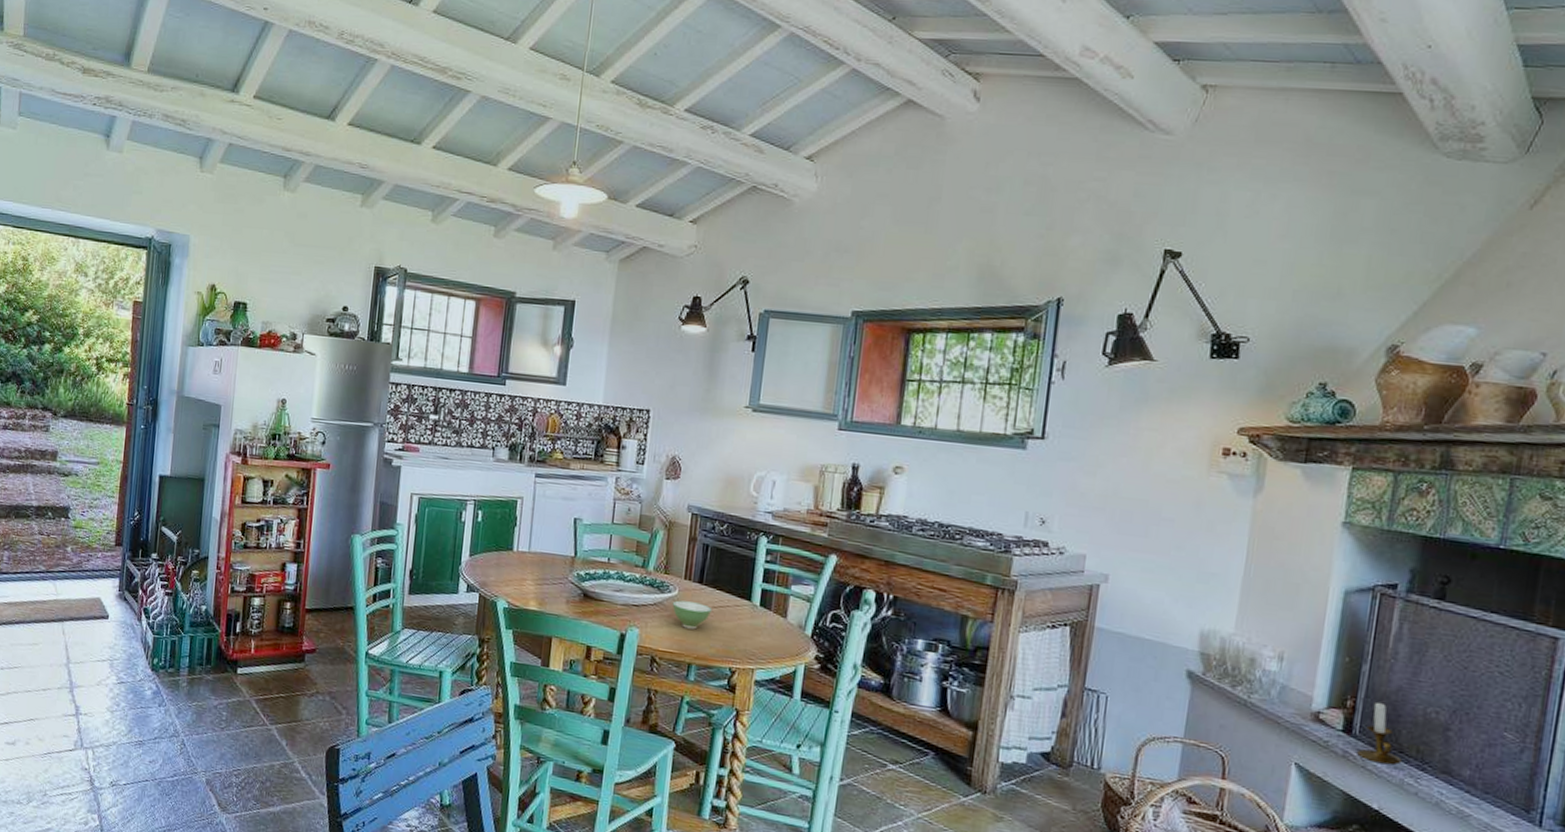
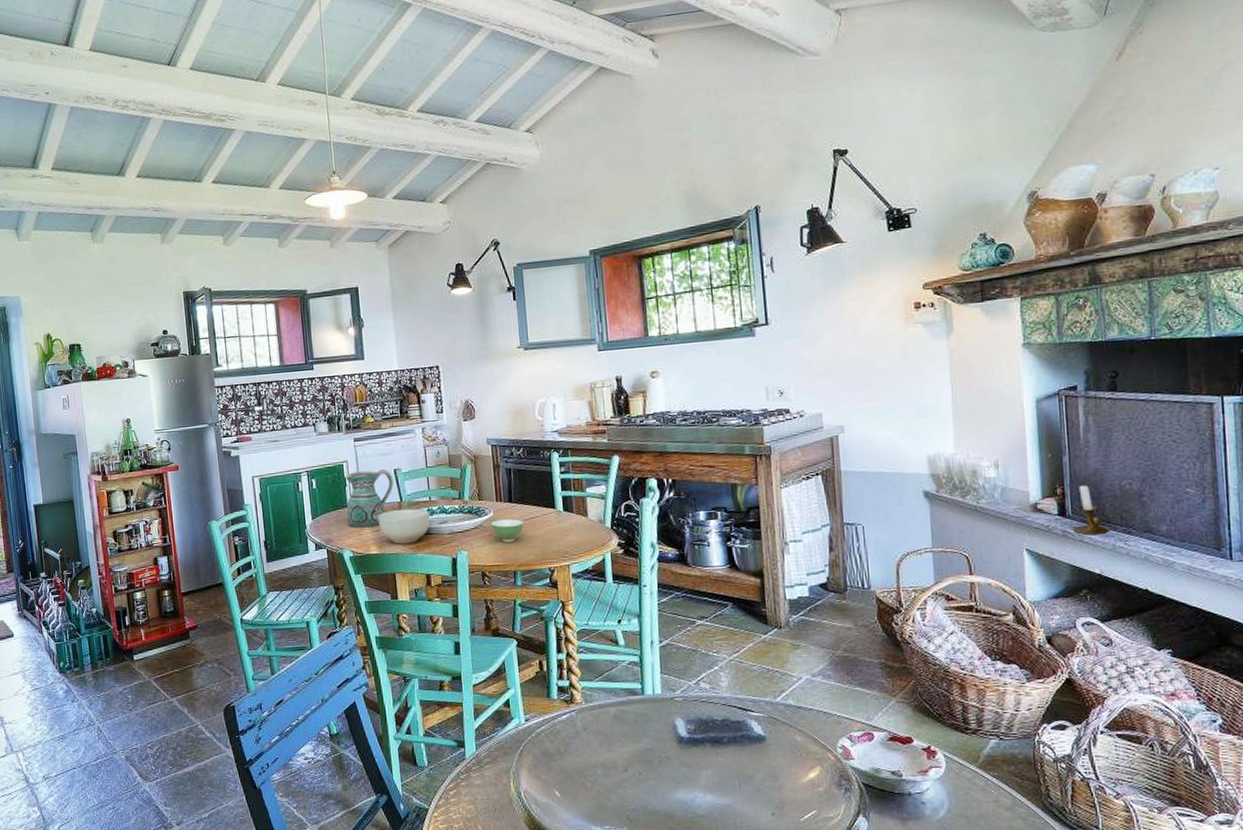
ceramic pitcher: none [509,511,572,580] -> present [346,470,394,528]
bowl: none [544,564,606,607] -> present [378,508,431,544]

